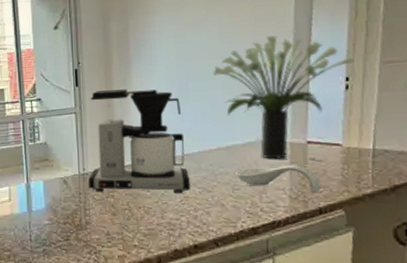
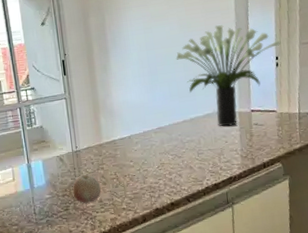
apple: none [75,201,110,234] -> present [72,174,102,203]
coffee maker: present [88,89,190,193] -> none [77,74,165,166]
spoon rest: present [234,165,322,193] -> none [198,130,264,152]

